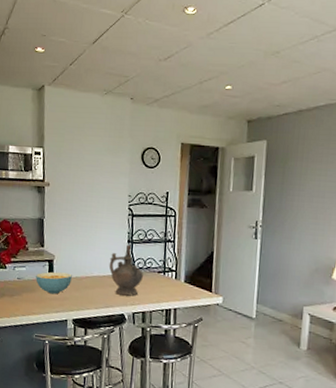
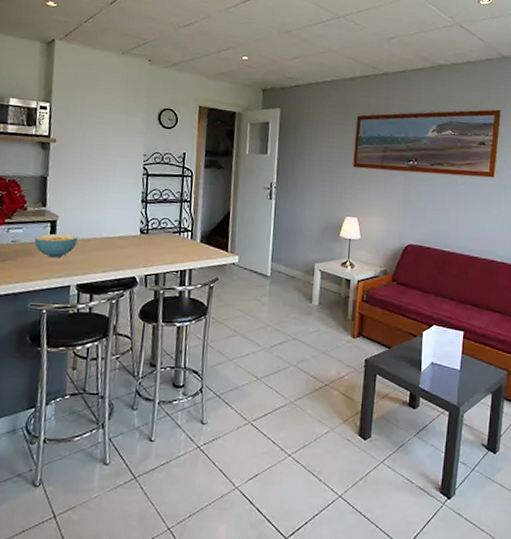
ceremonial vessel: present [109,244,143,296] -> none [120,204,157,258]

